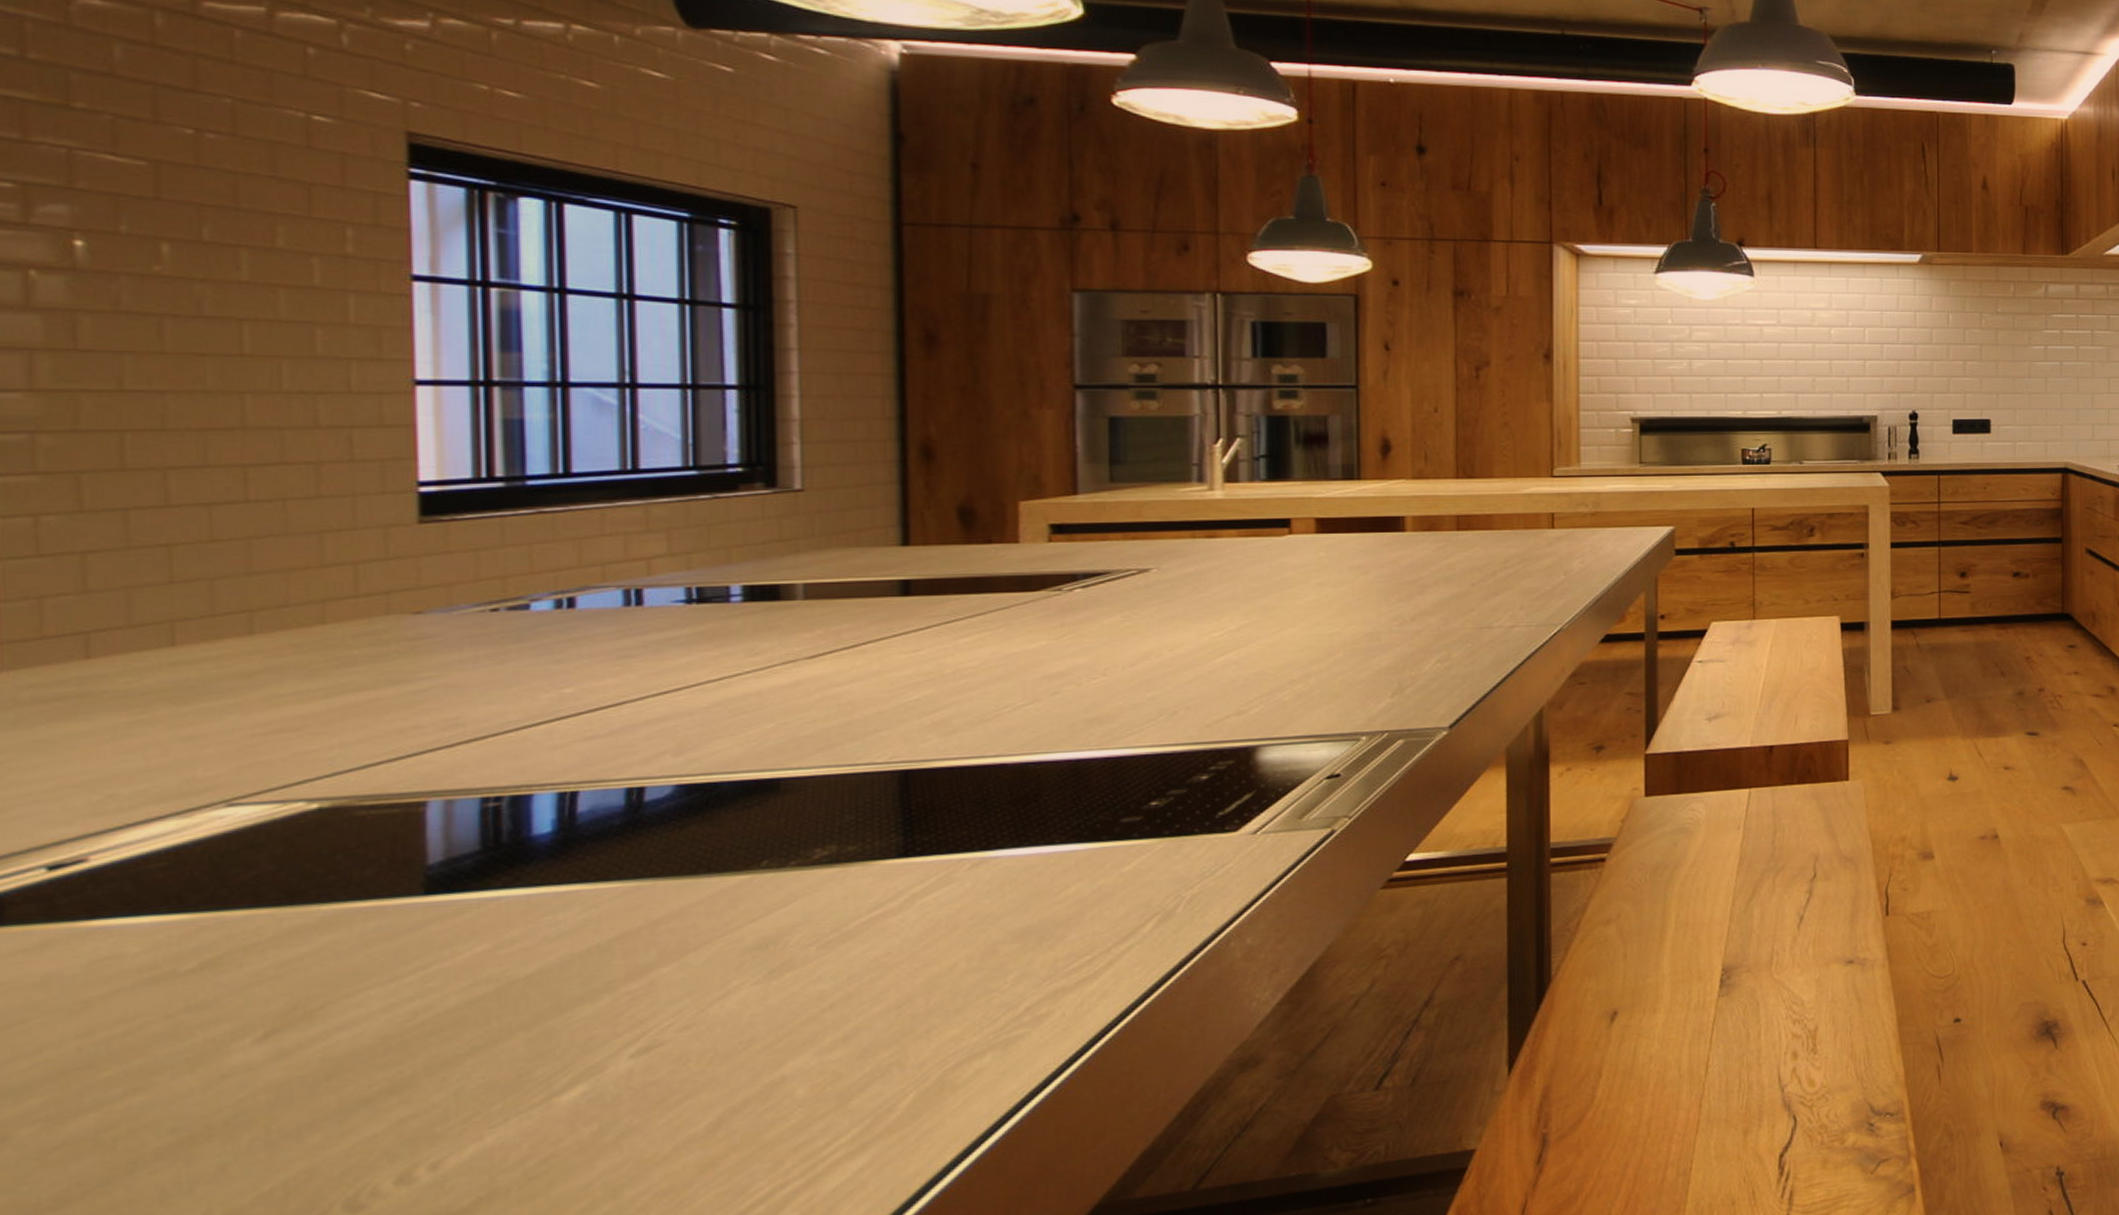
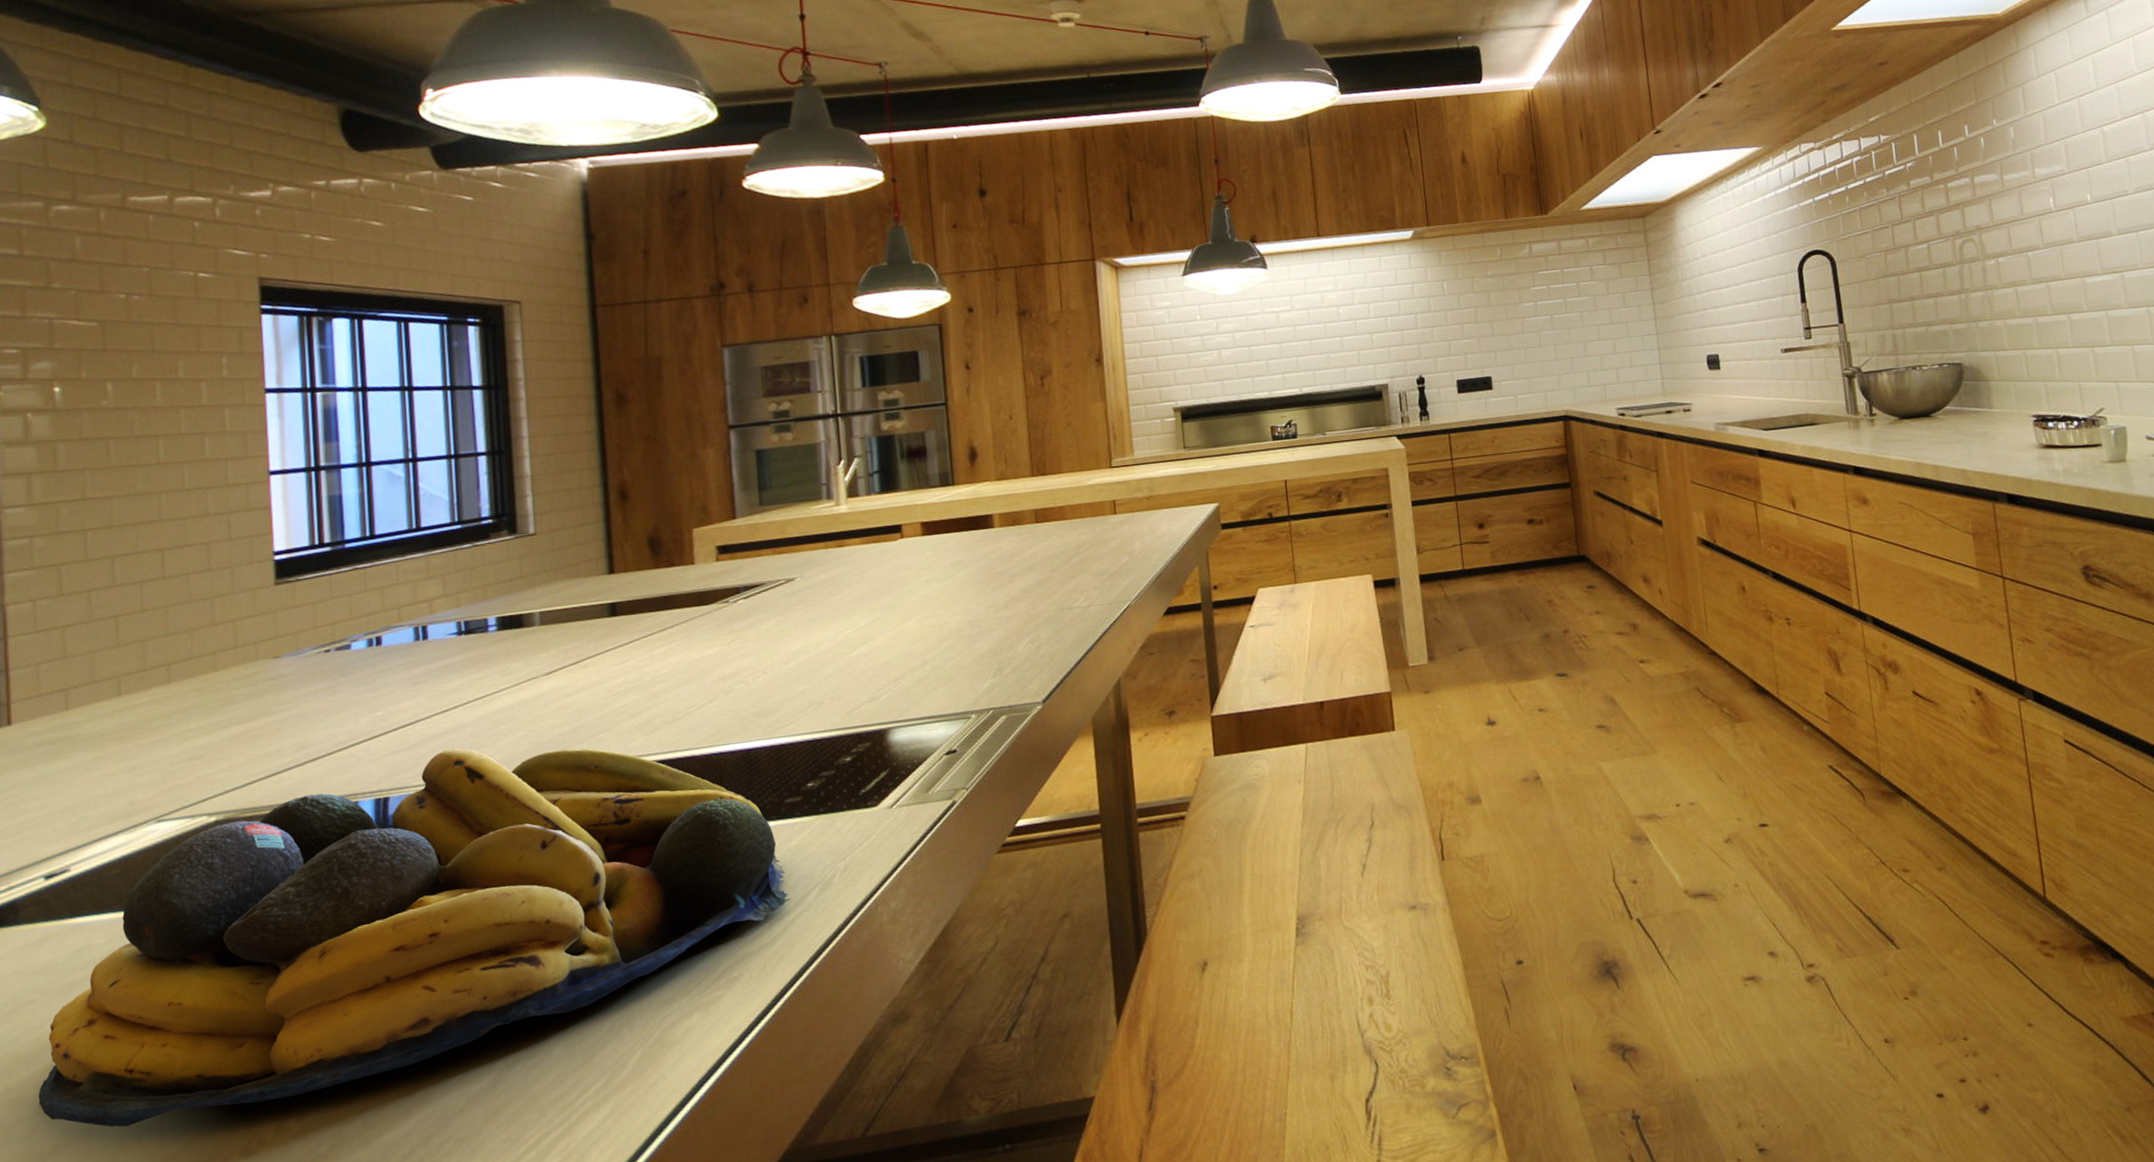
fruit bowl: none [32,738,1120,1176] -> present [38,748,791,1127]

